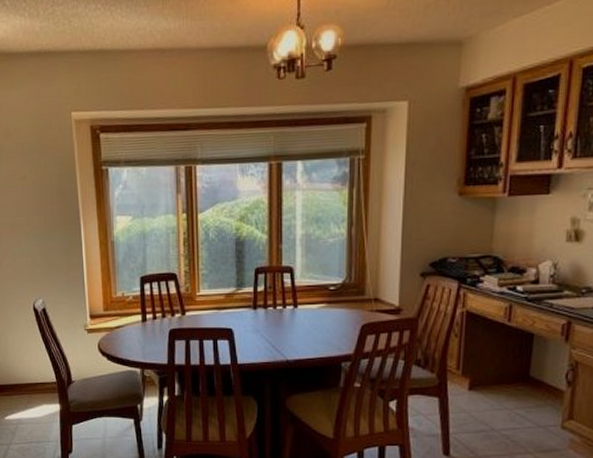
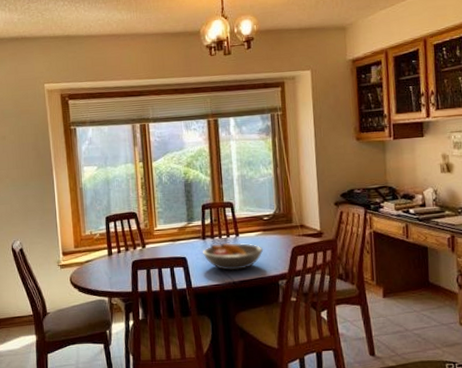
fruit bowl: none [253,314,326,348] -> present [203,242,264,271]

